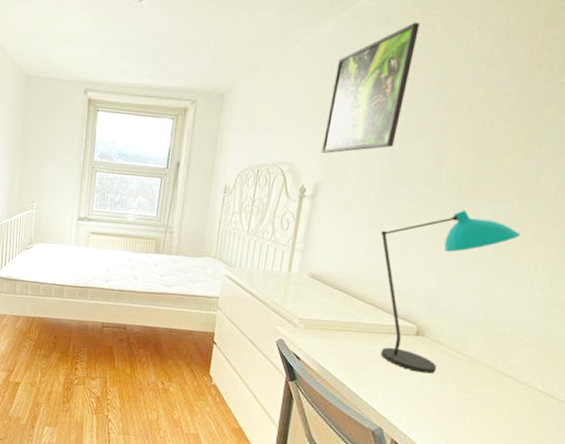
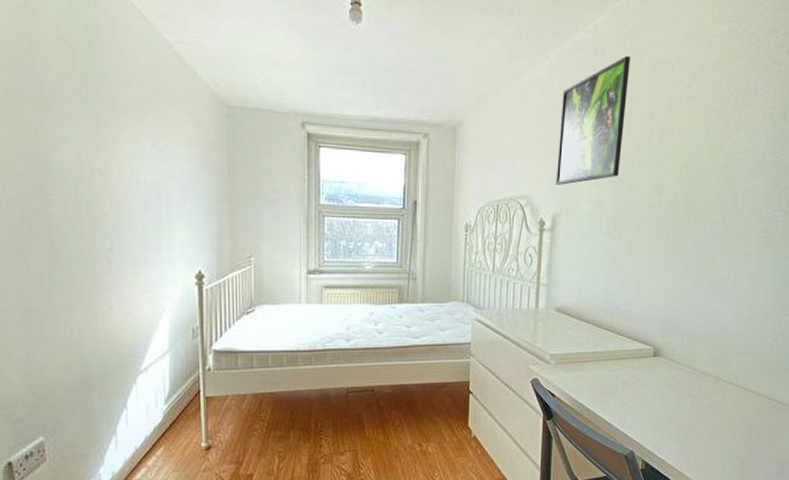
desk lamp: present [380,209,521,374] -> none [615,233,727,392]

